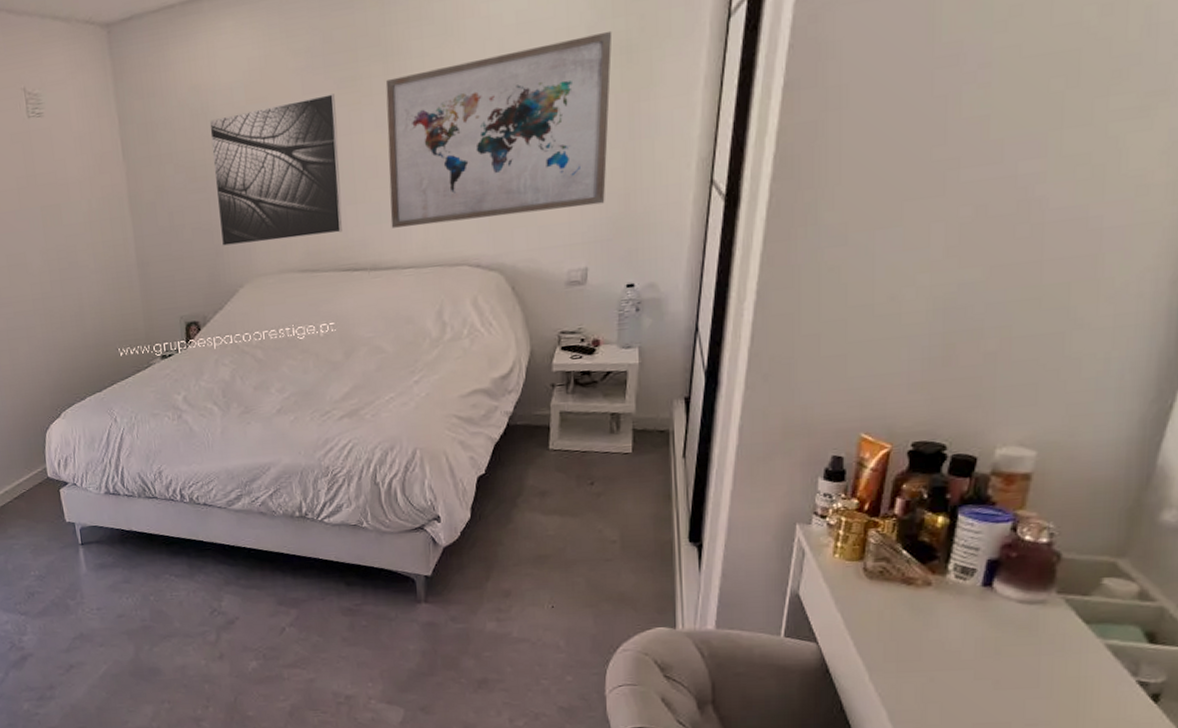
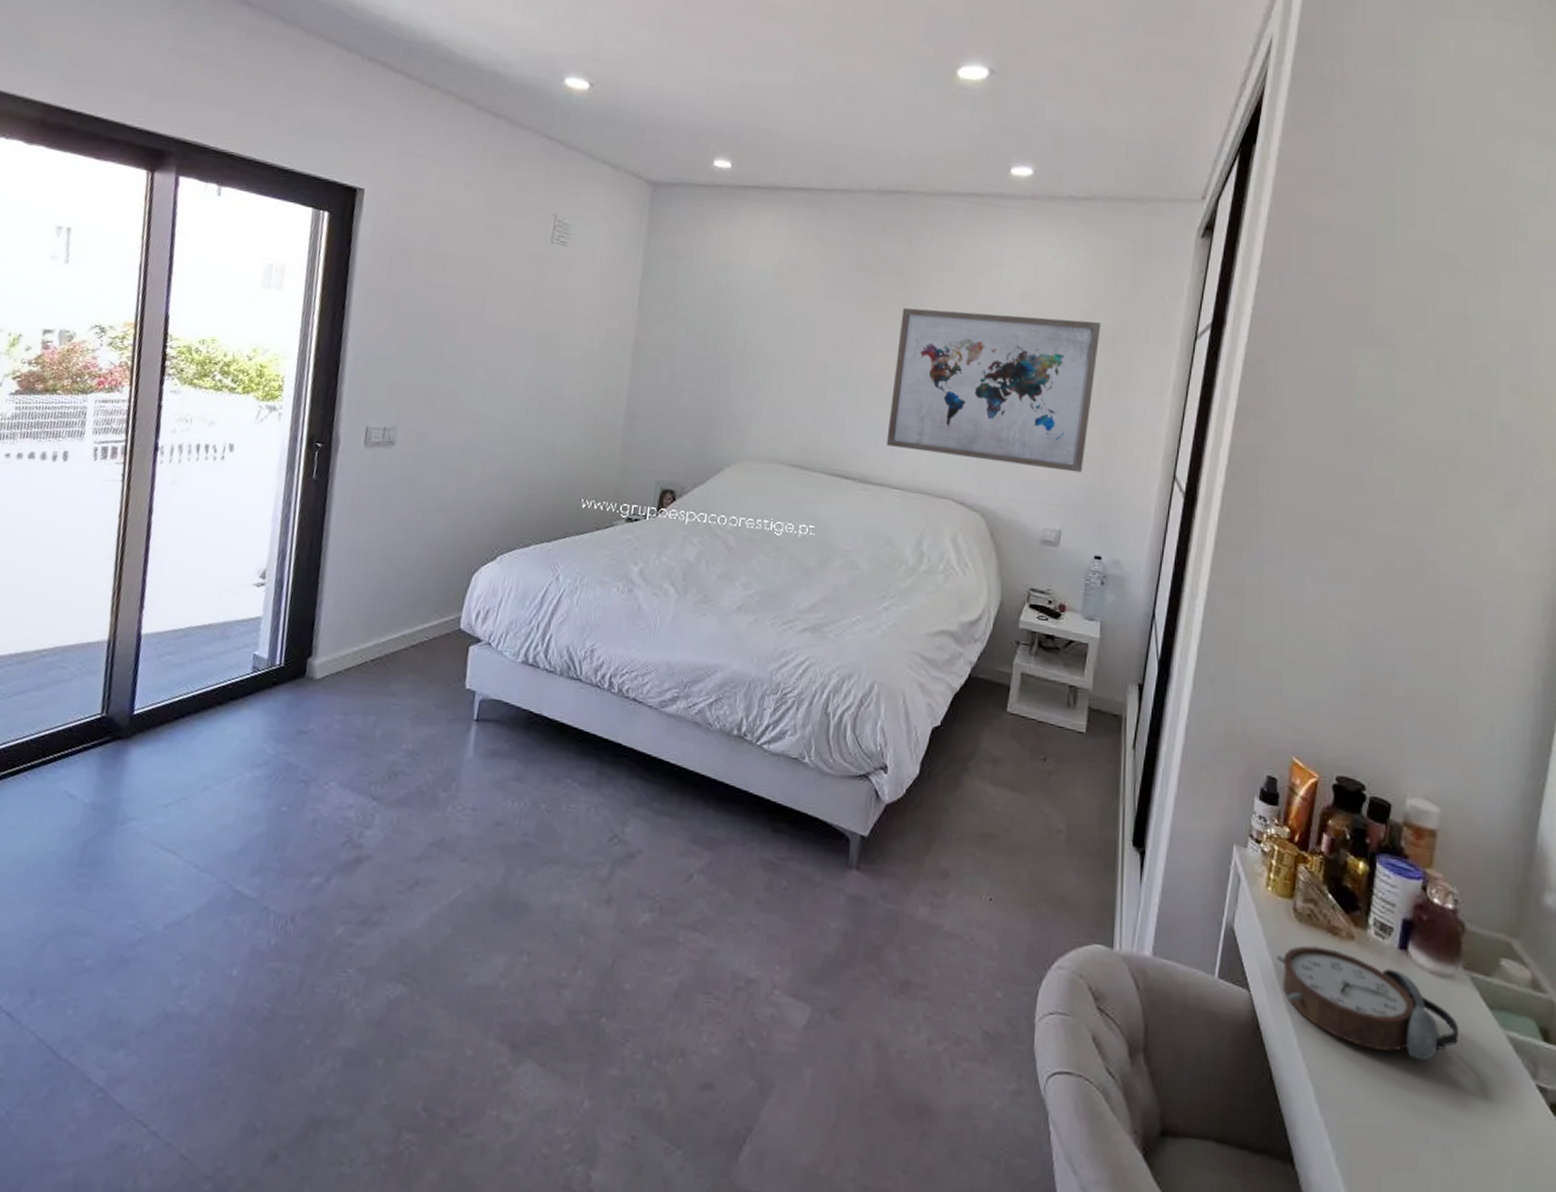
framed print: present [209,94,342,247] -> none [717,296,854,437]
alarm clock: none [845,597,1048,676] -> present [1276,945,1458,1060]

